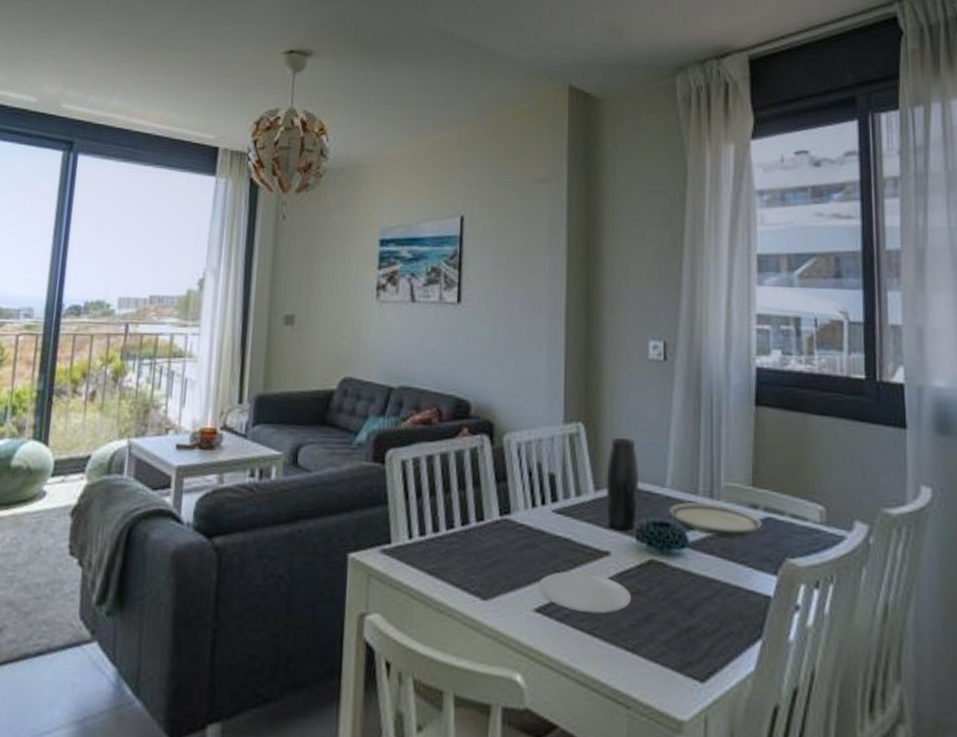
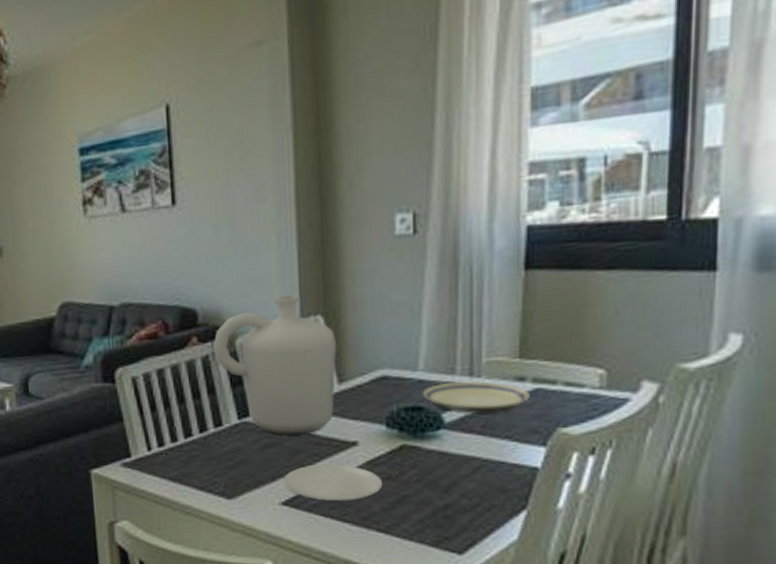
water jug: none [482,399,595,539] -> present [213,294,337,436]
vase: present [606,437,640,531] -> none [350,325,389,420]

